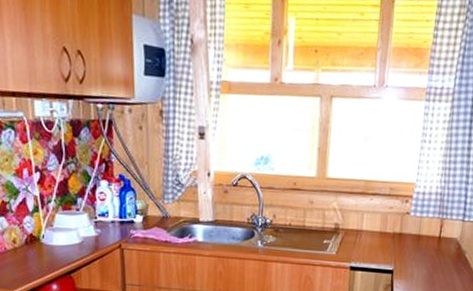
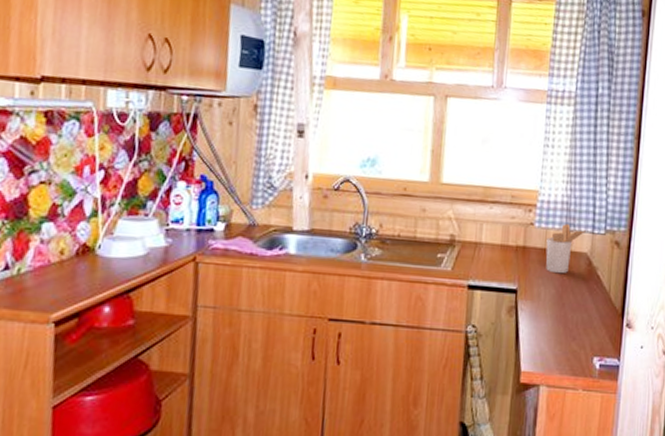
utensil holder: none [419,213,457,257] -> present [545,224,586,274]

